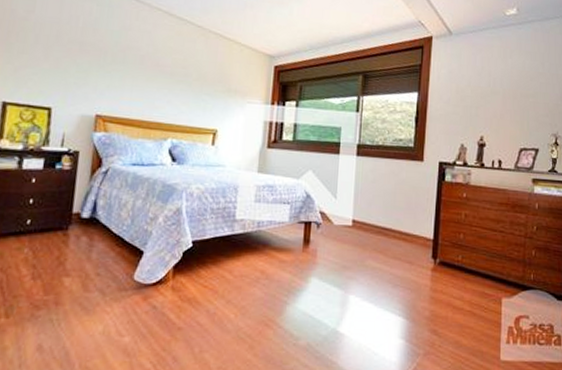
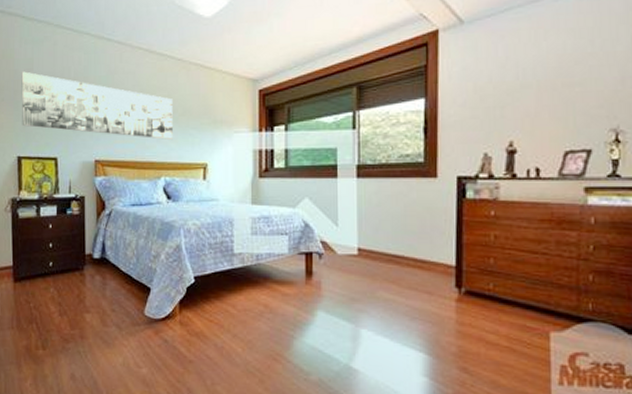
wall art: none [12,12,188,102] -> present [21,71,173,139]

